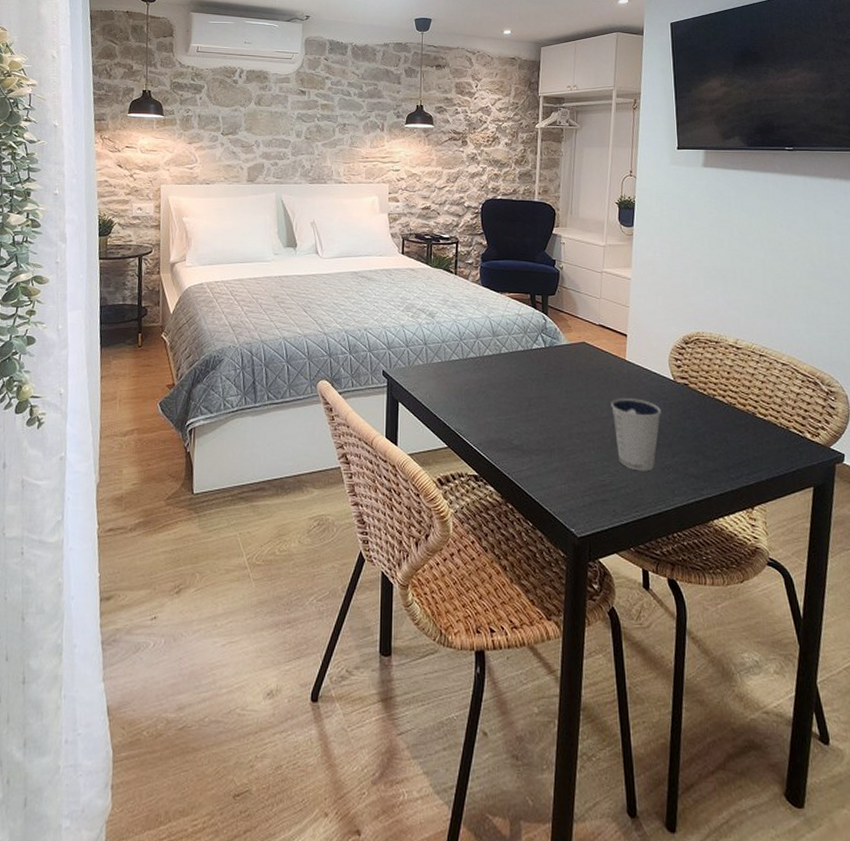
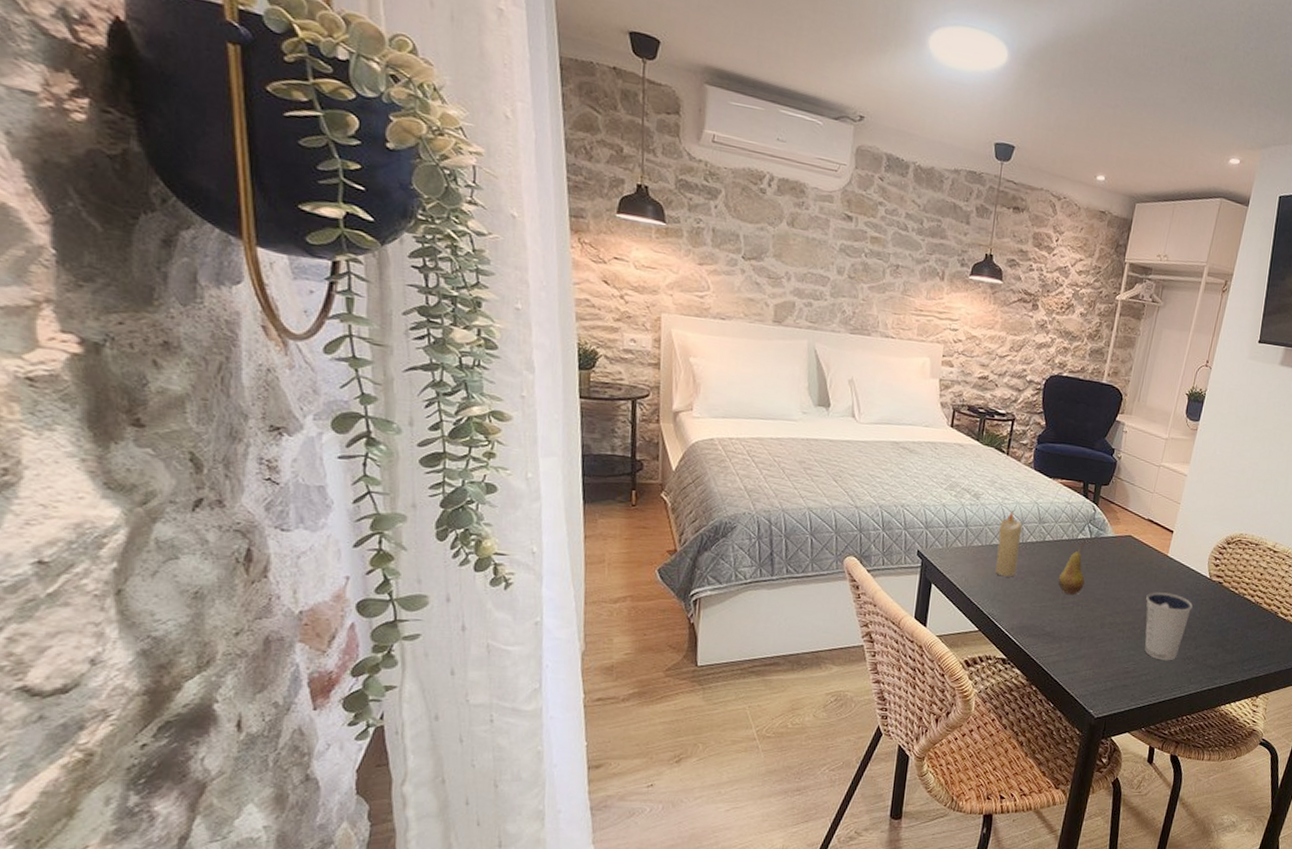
candle: none [457,326,478,391] -> present [995,511,1023,577]
fruit: none [519,350,546,406] -> present [1058,540,1086,595]

